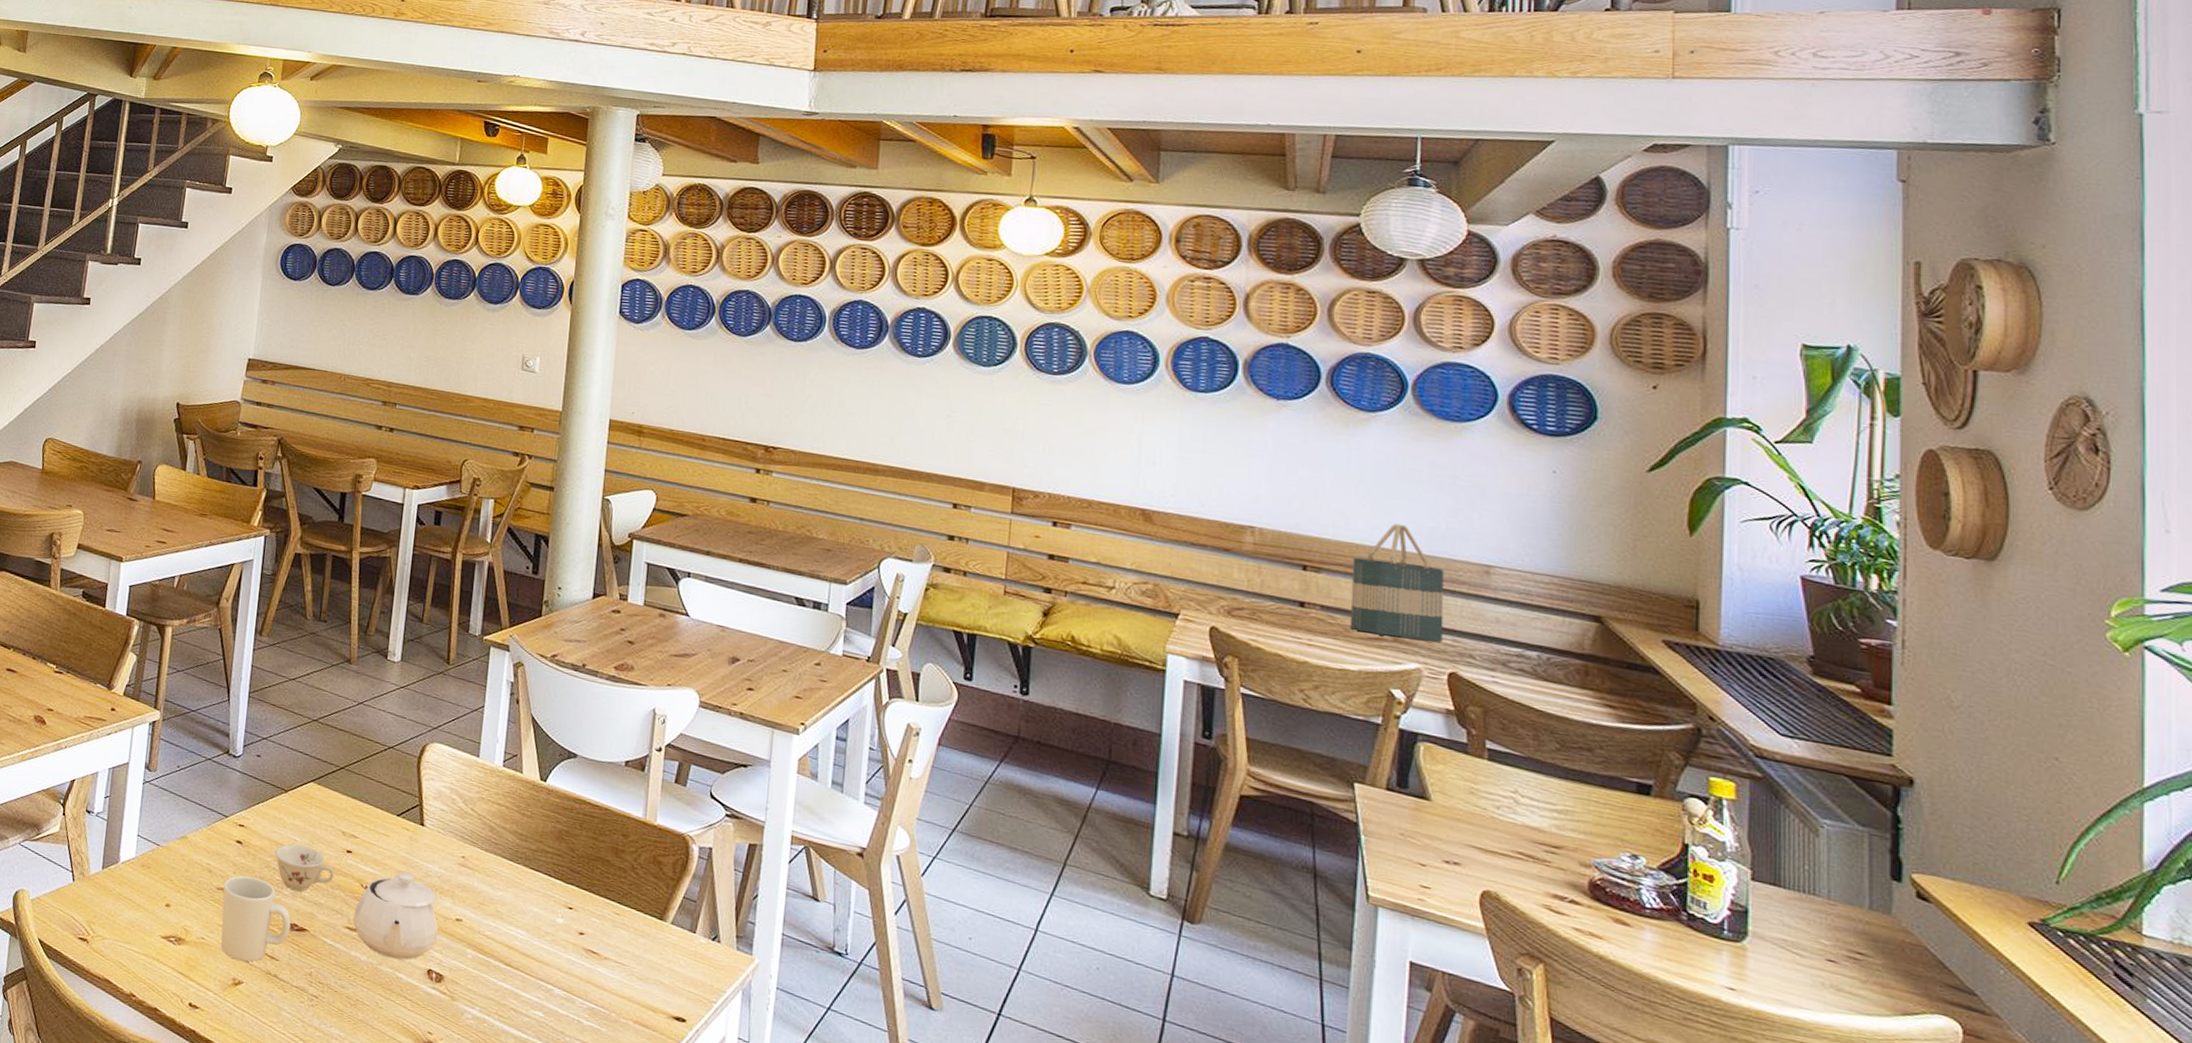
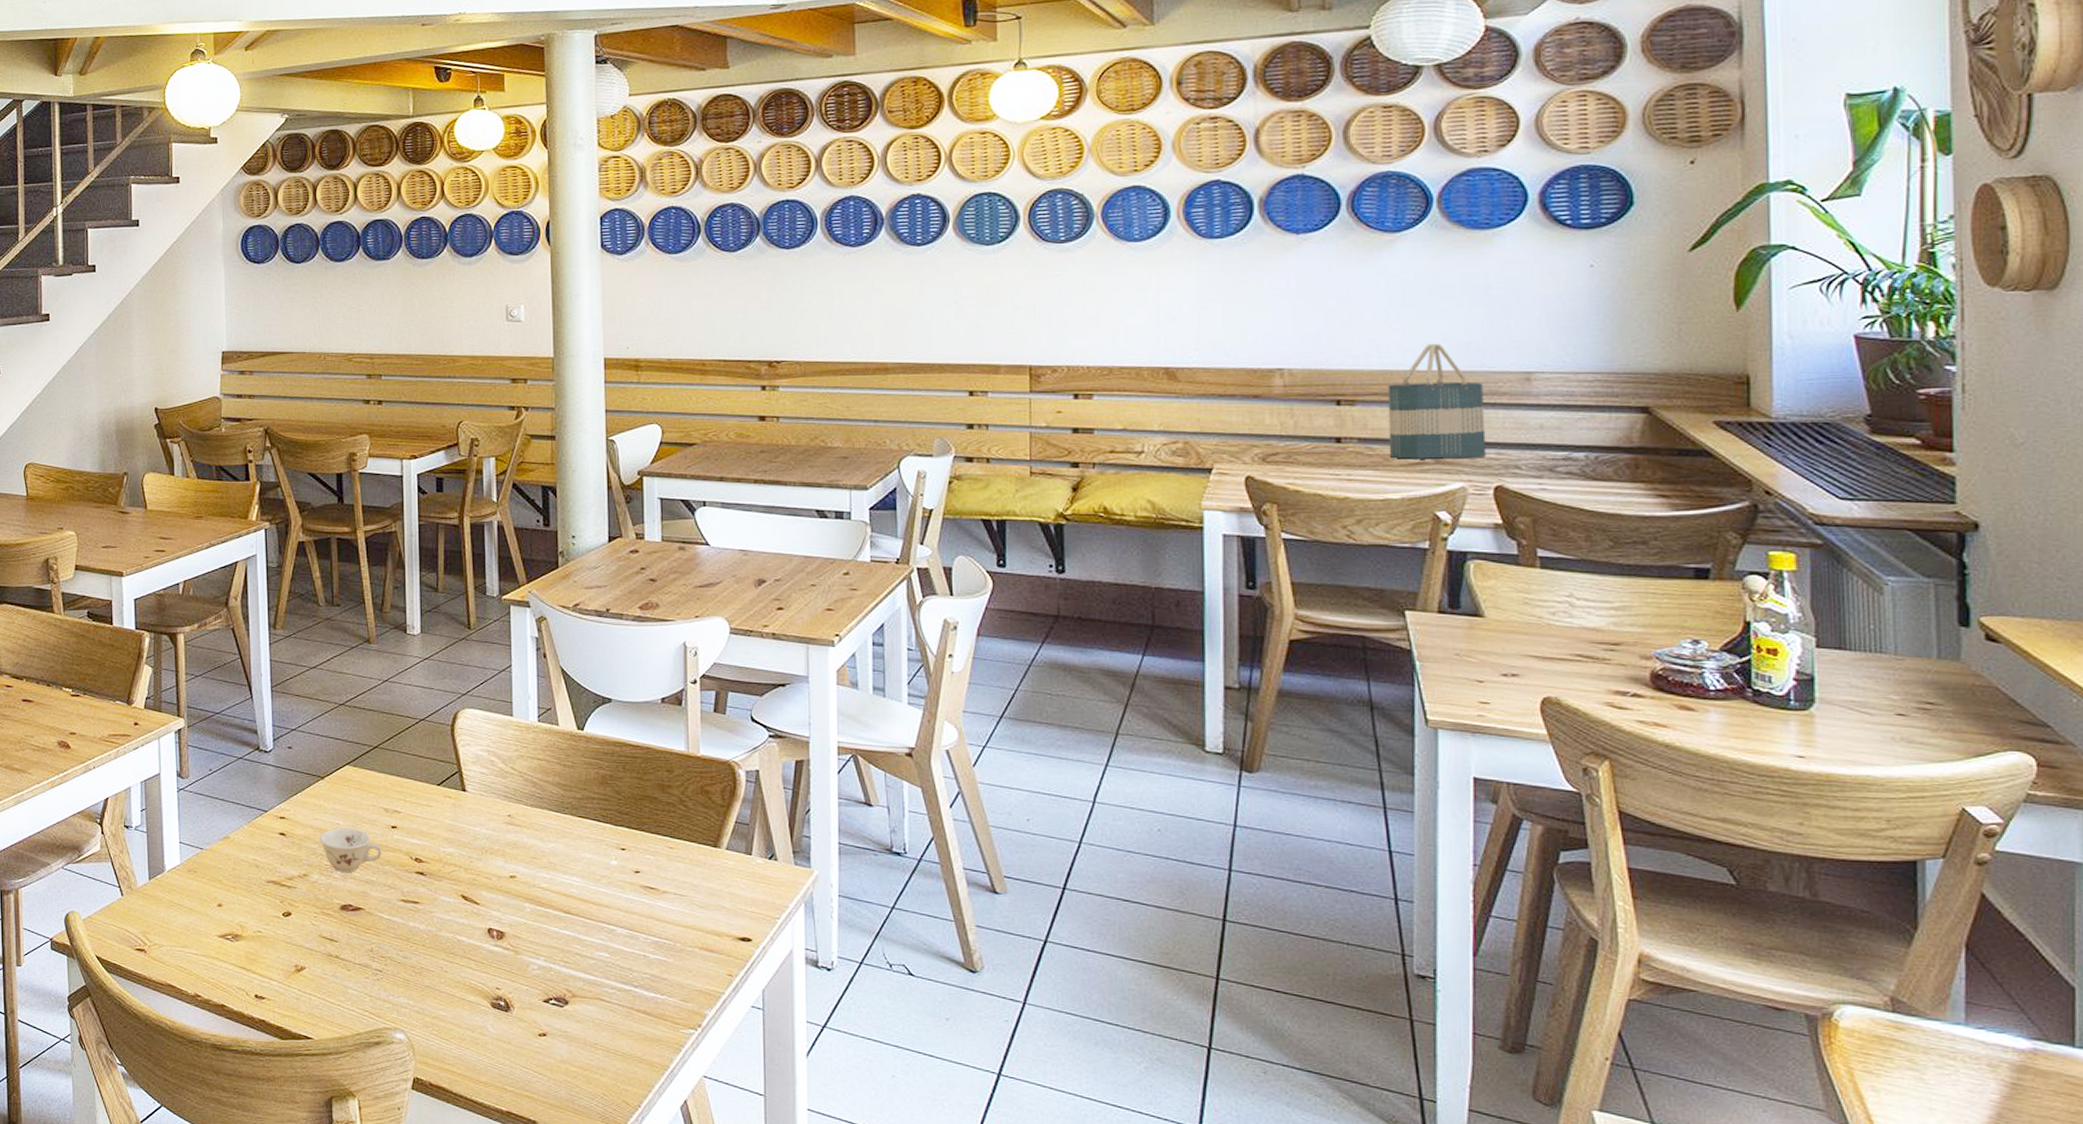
mug: present [220,875,291,962] -> none [272,866,346,948]
teapot: present [352,872,439,960] -> none [406,839,494,924]

